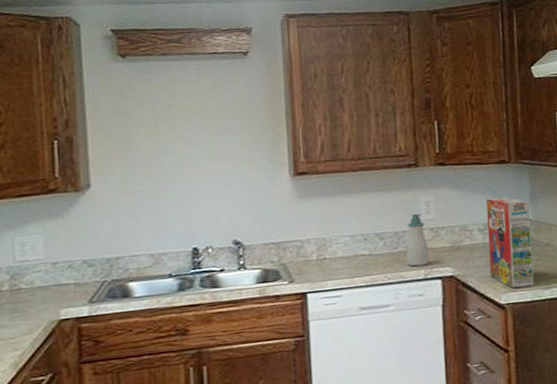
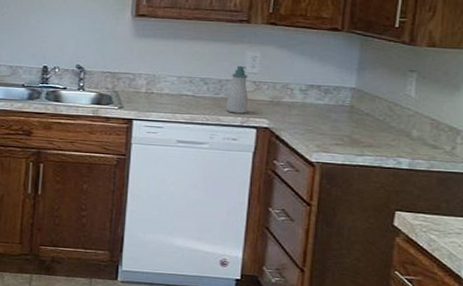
cereal box: present [485,197,534,288] -> none [304,62,356,151]

